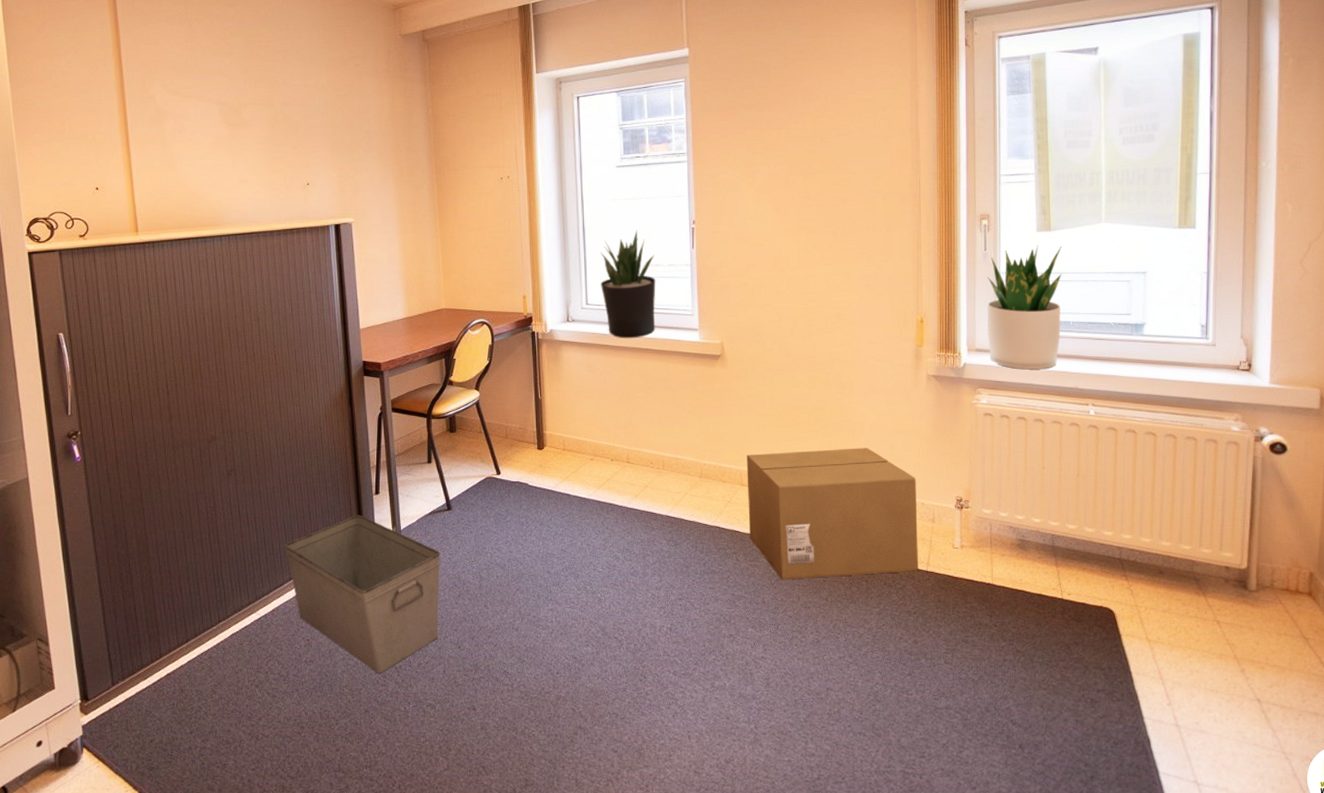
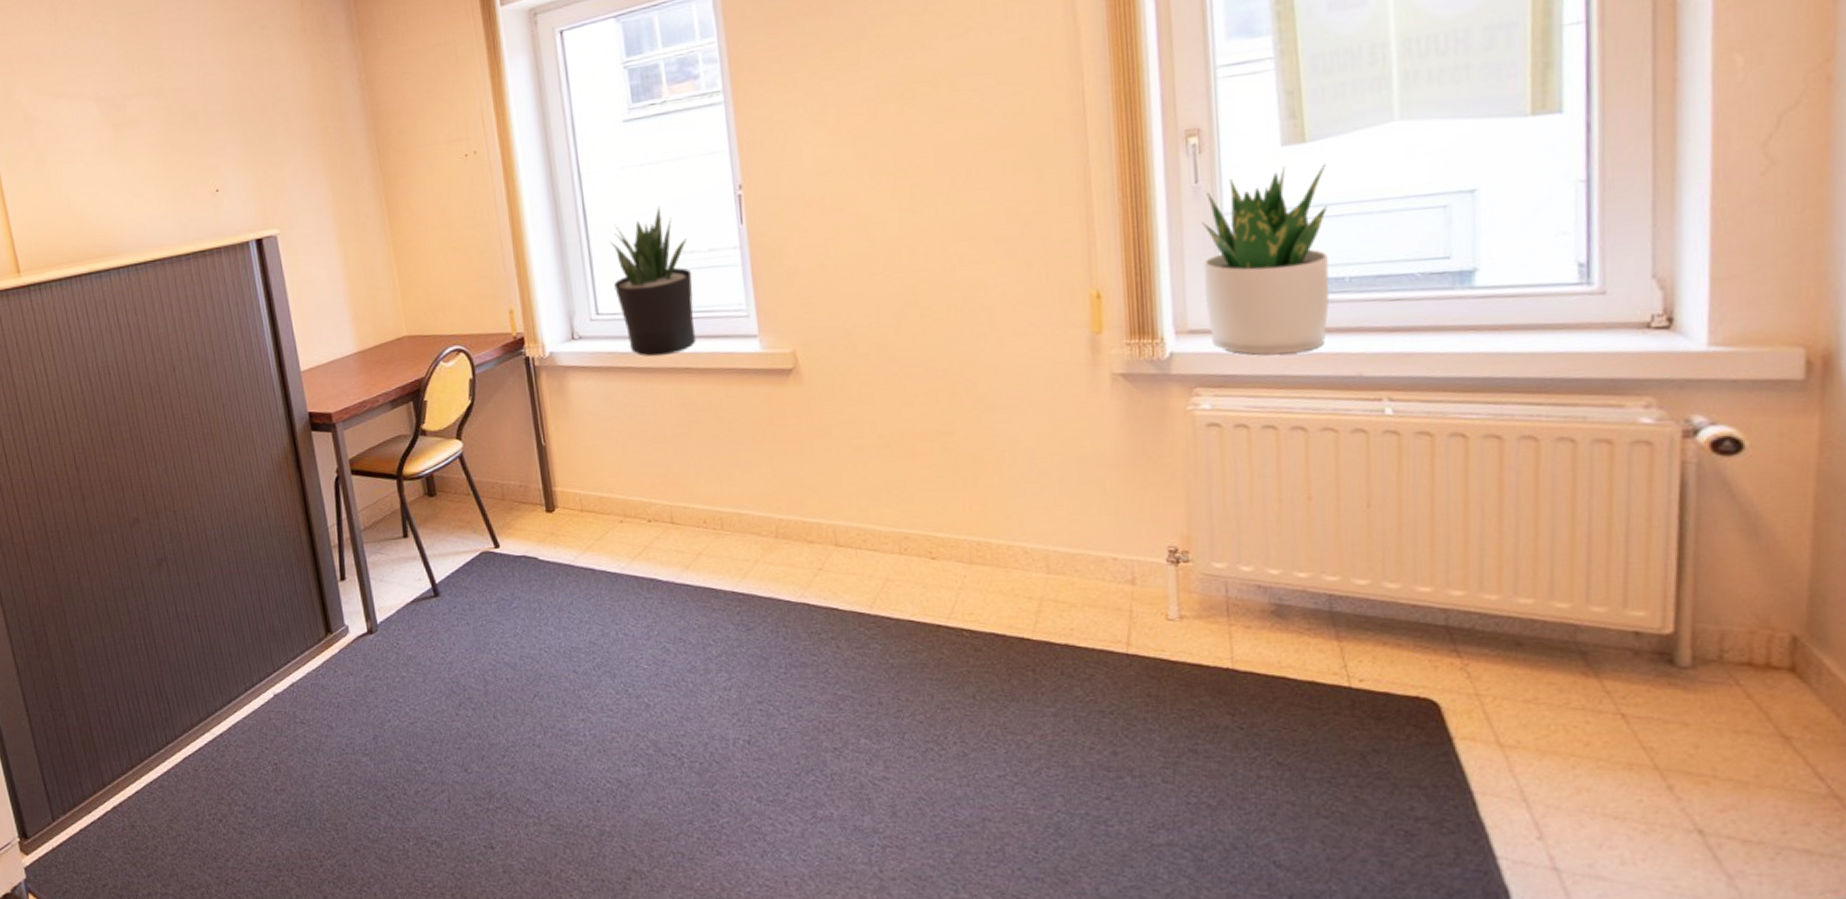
storage bin: present [284,514,441,673] -> none [235,607,436,804]
box: present [746,447,918,580] -> none [841,483,1113,673]

